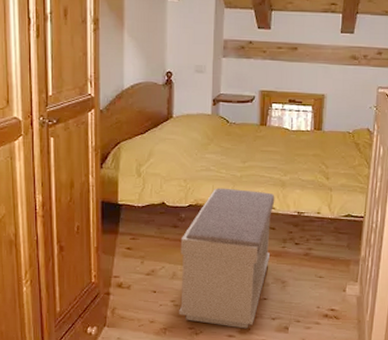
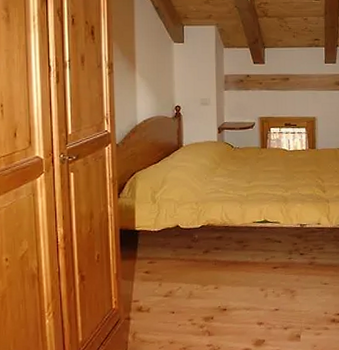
bench: present [179,188,275,329] -> none [195,207,279,341]

